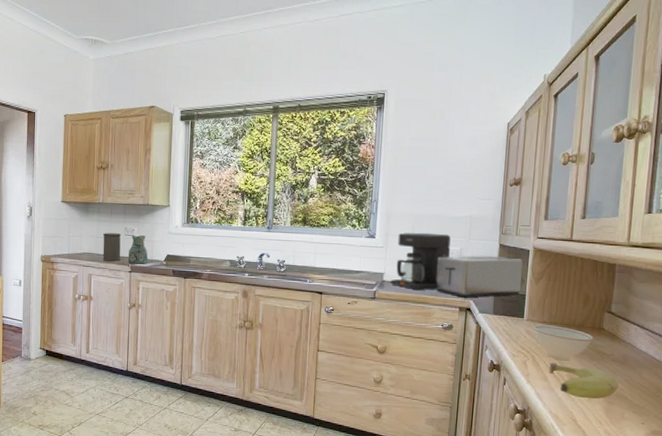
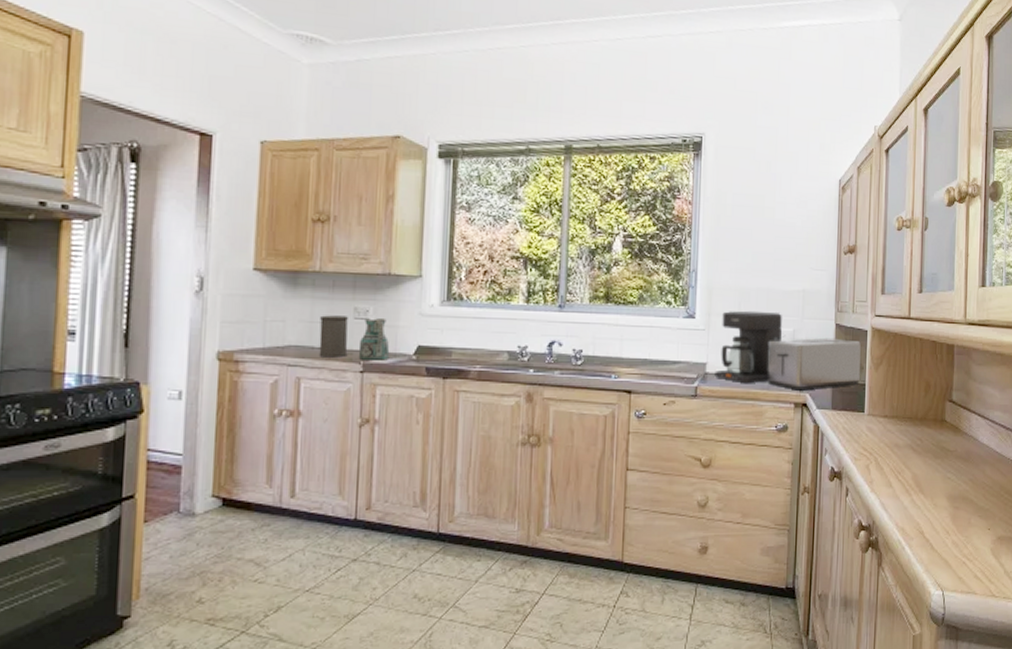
bowl: present [533,324,594,361] -> none [875,418,936,462]
fruit: present [549,362,619,399] -> none [893,464,964,505]

